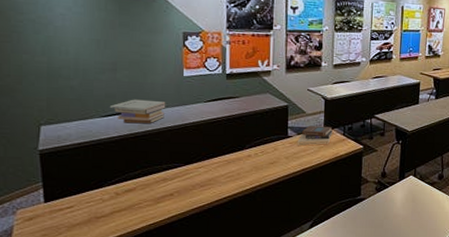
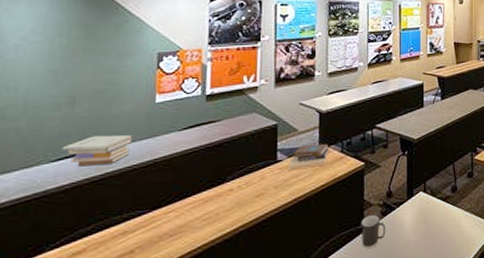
mug: none [357,189,380,216] -> present [360,214,386,249]

